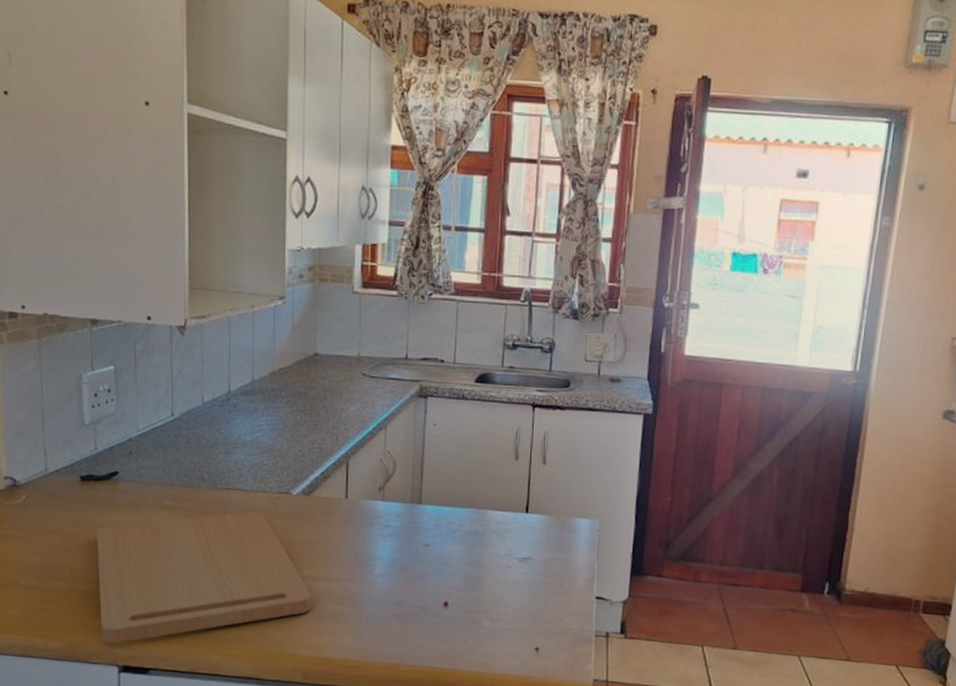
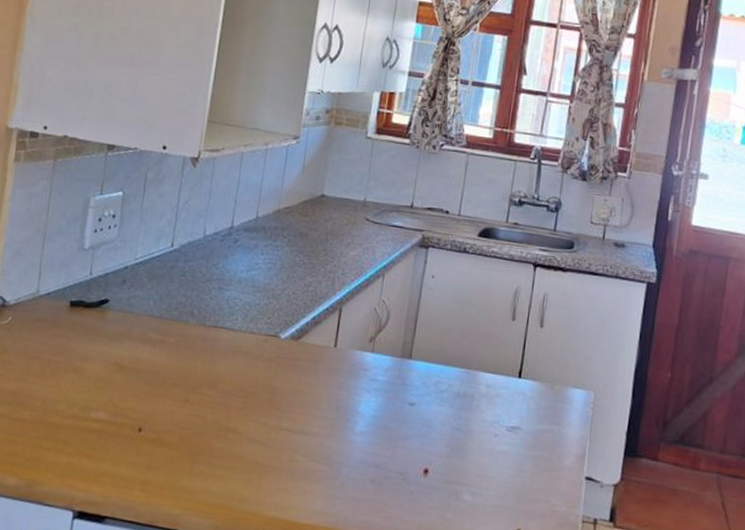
cutting board: present [97,511,312,644] -> none [61,353,287,486]

